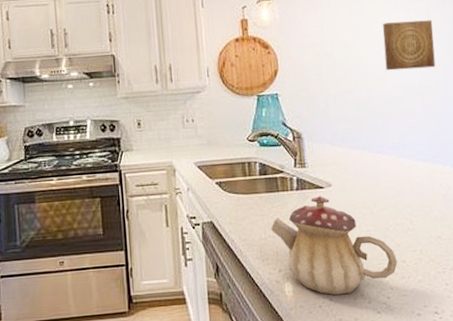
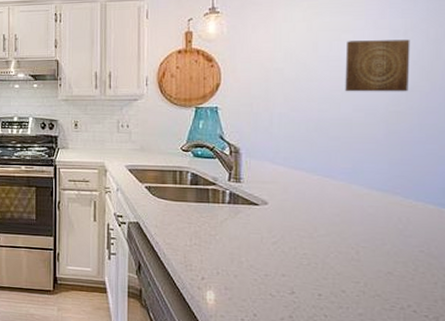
teapot: present [271,196,397,296] -> none [197,212,335,313]

